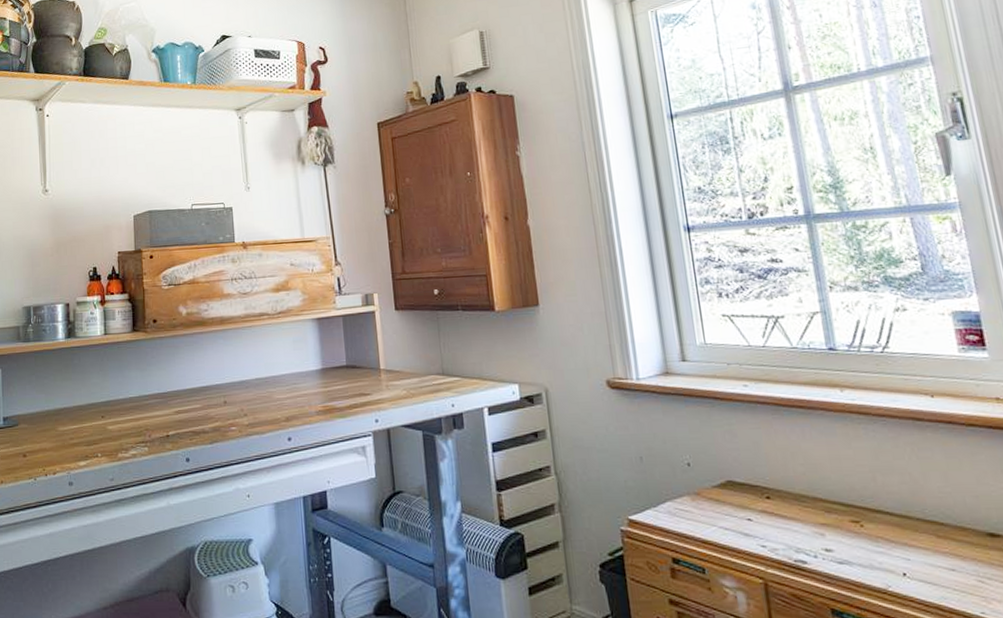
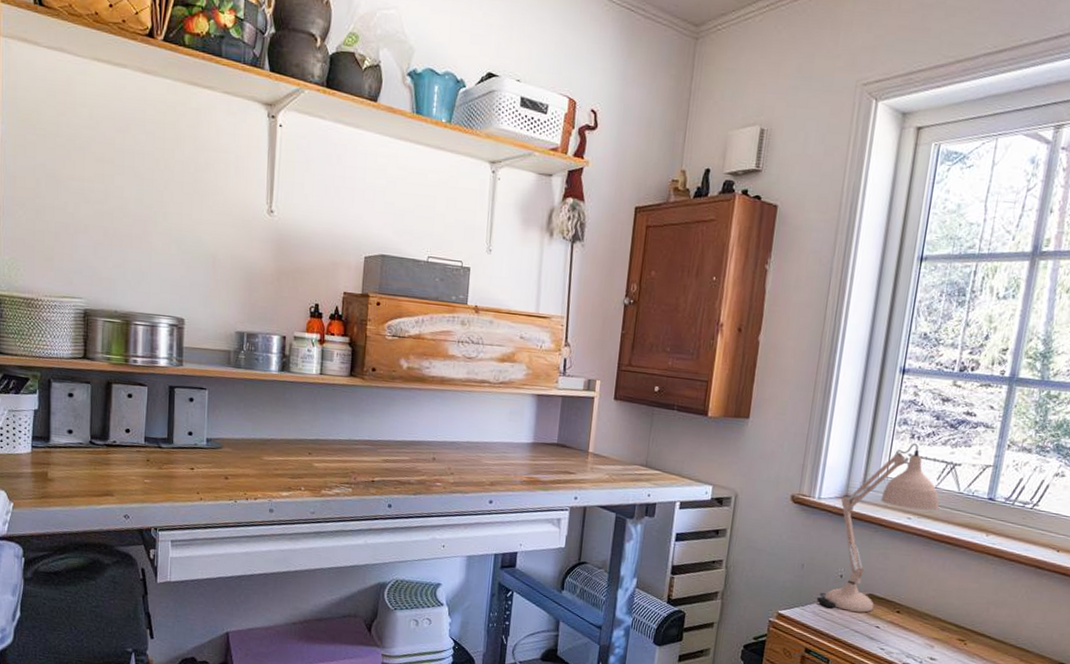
desk lamp: none [663,301,777,505] -> present [816,443,940,613]

